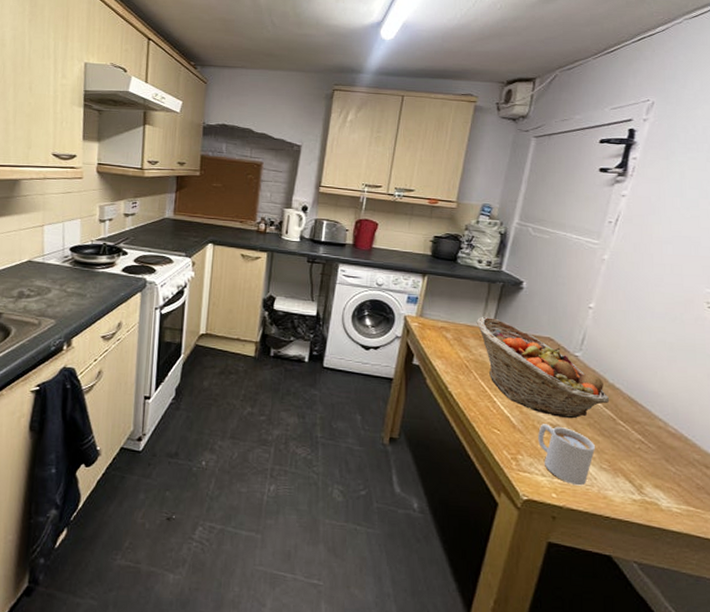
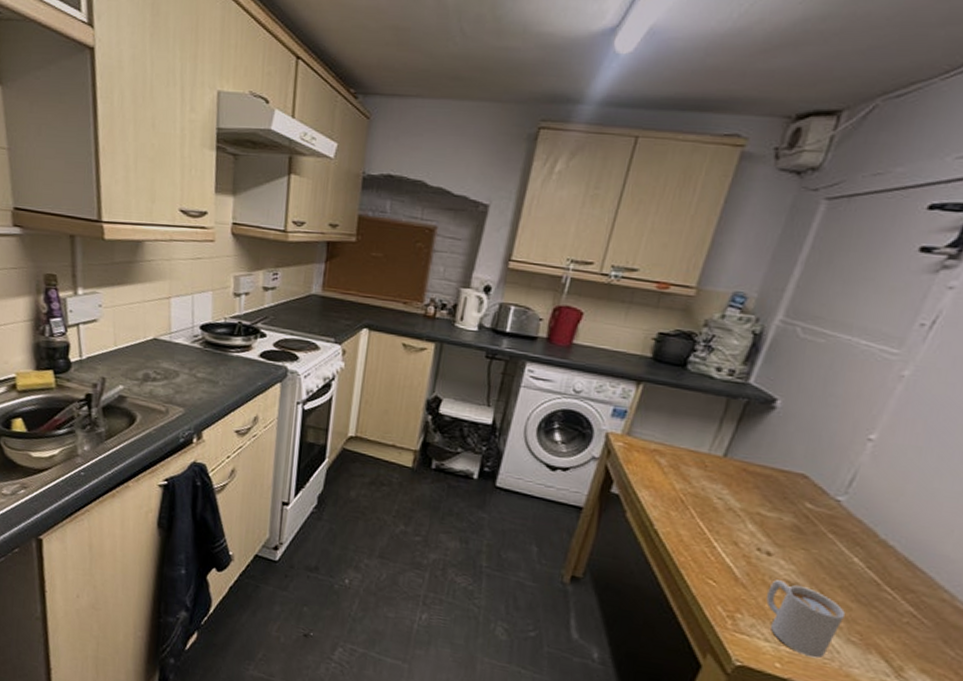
fruit basket: present [476,316,610,419] -> none [702,440,877,578]

